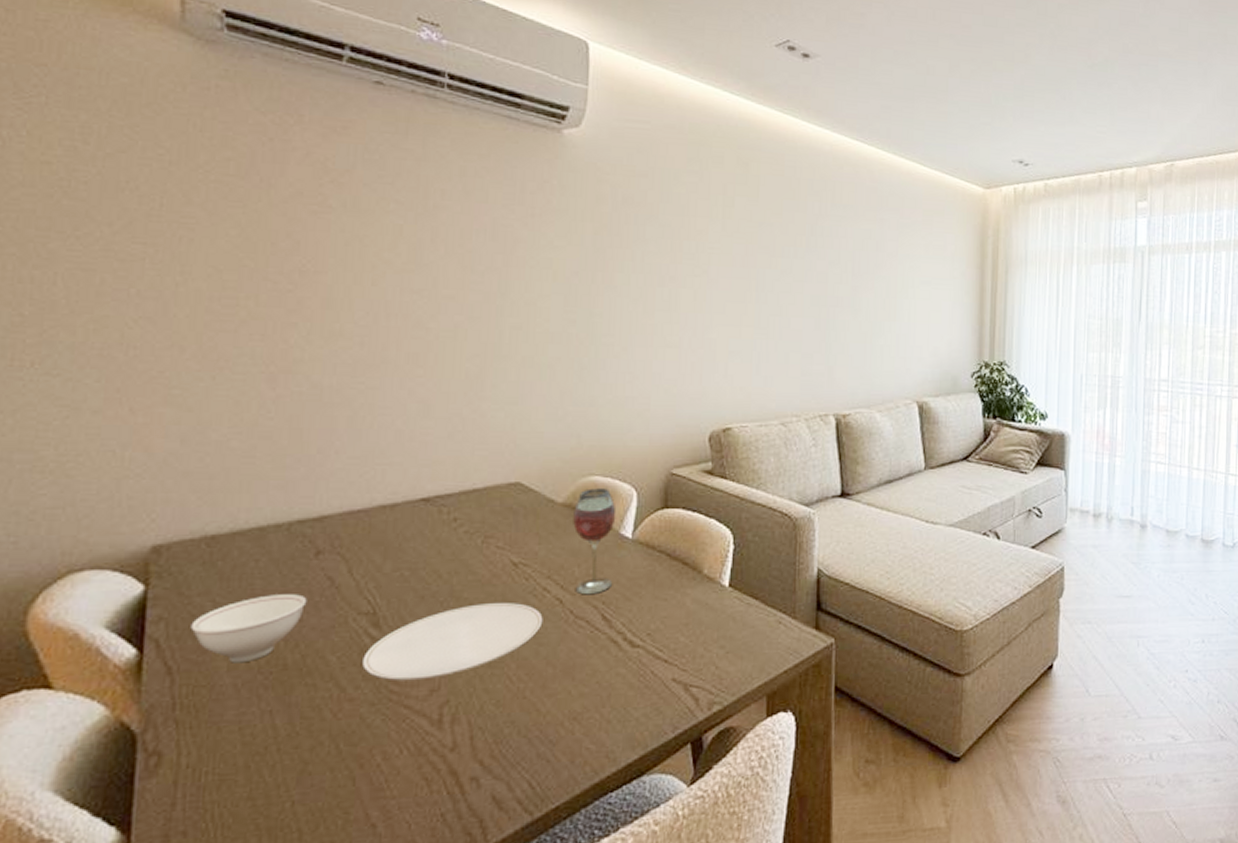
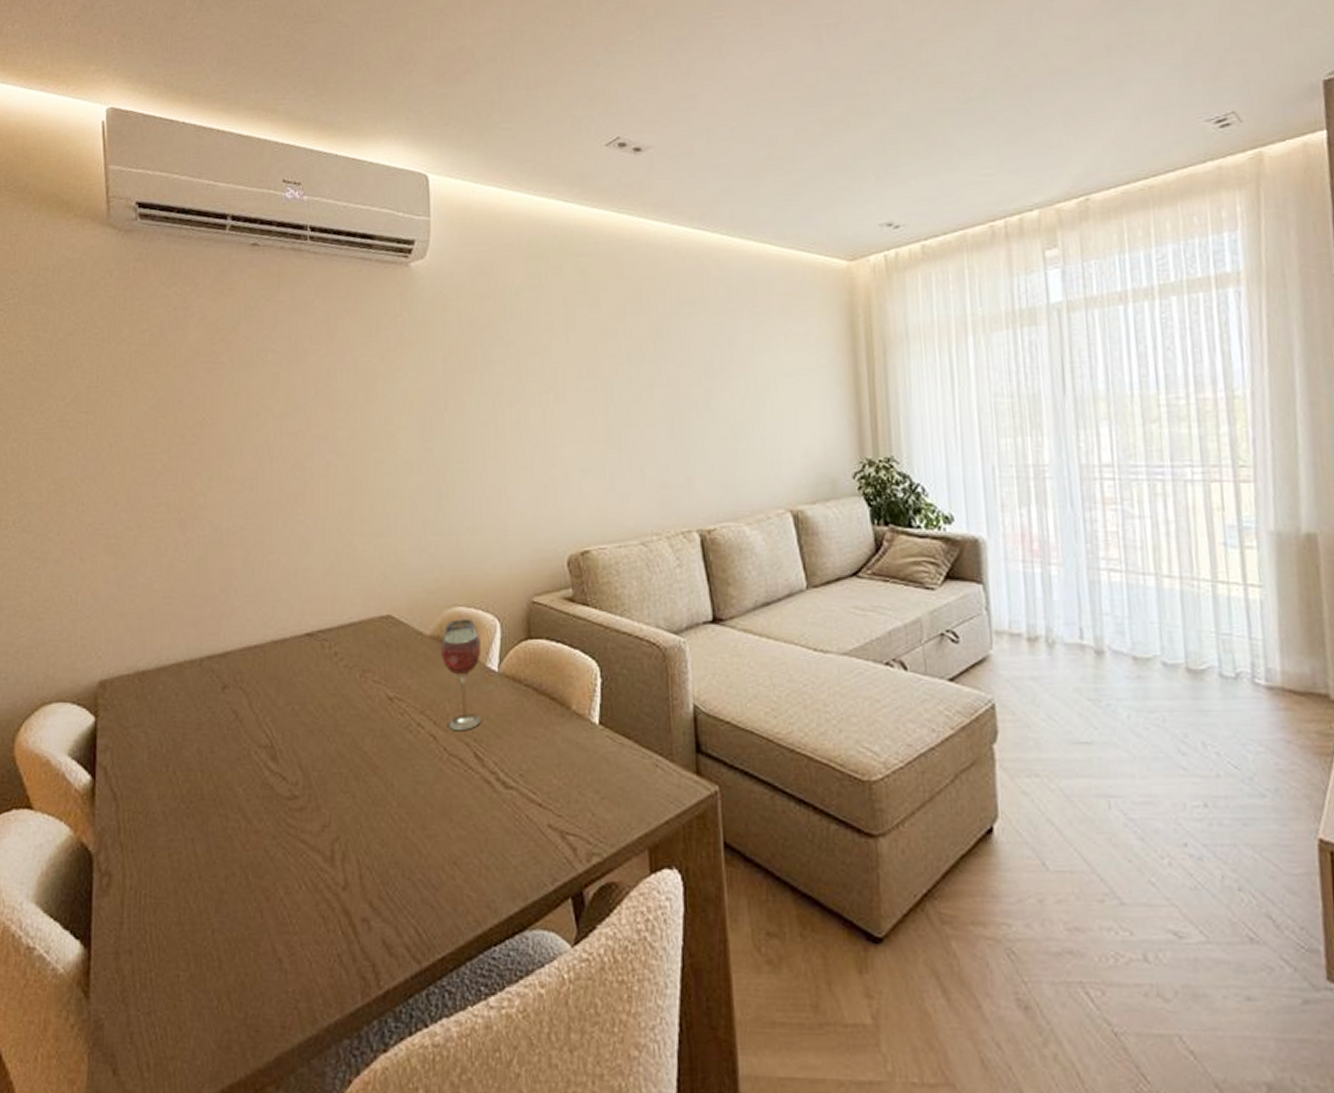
bowl: present [190,594,307,663] -> none [129,727,217,792]
plate: present [362,603,543,681] -> none [264,739,419,815]

